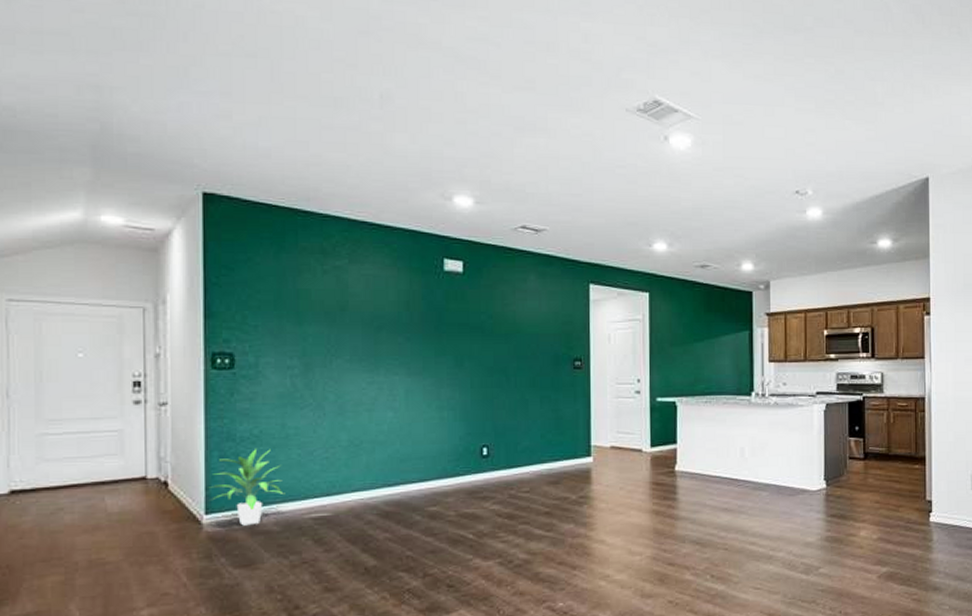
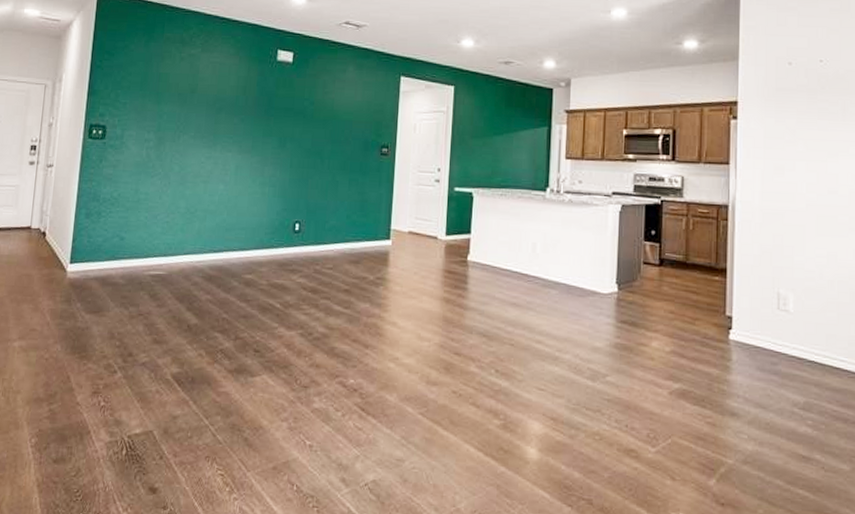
indoor plant: present [208,449,284,526] -> none [75,210,131,277]

